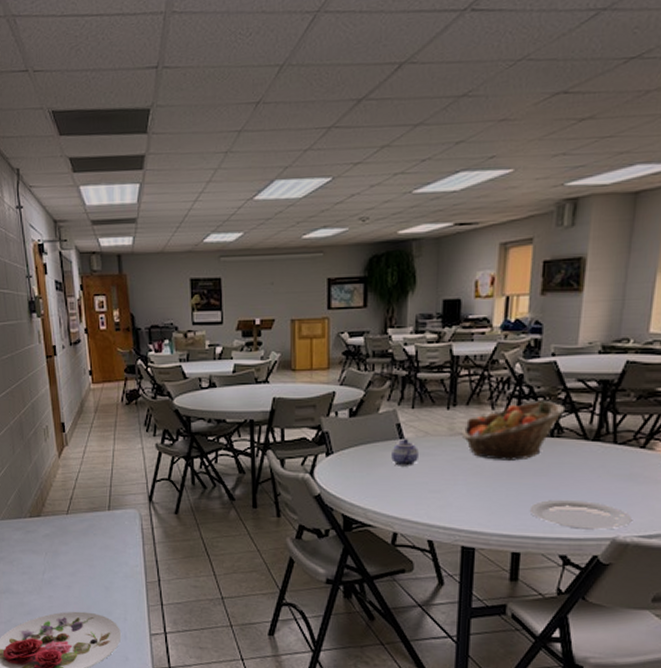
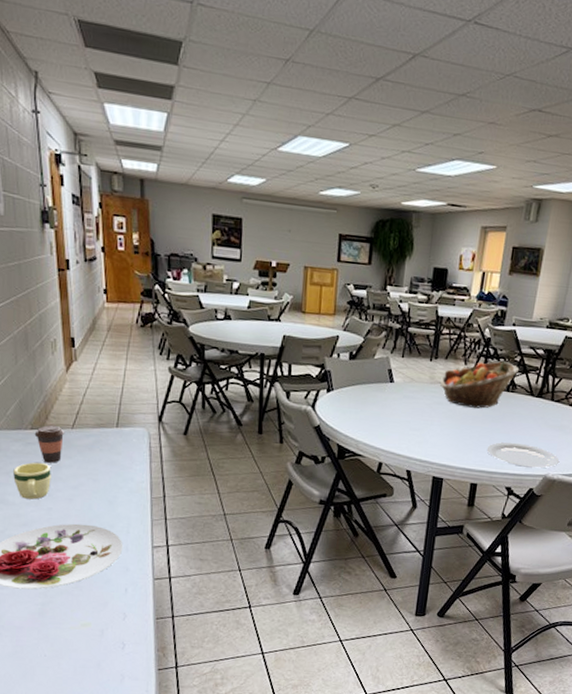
mug: none [16,551,50,588] -> present [13,462,51,500]
coffee cup: none [33,512,61,550] -> present [34,425,65,463]
teapot: present [391,439,419,466] -> none [382,383,405,407]

